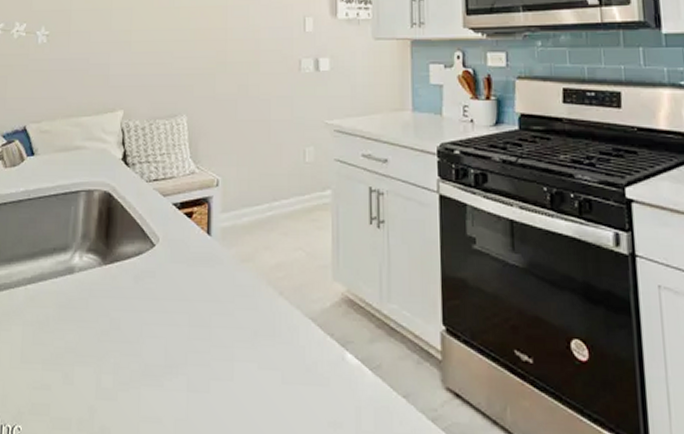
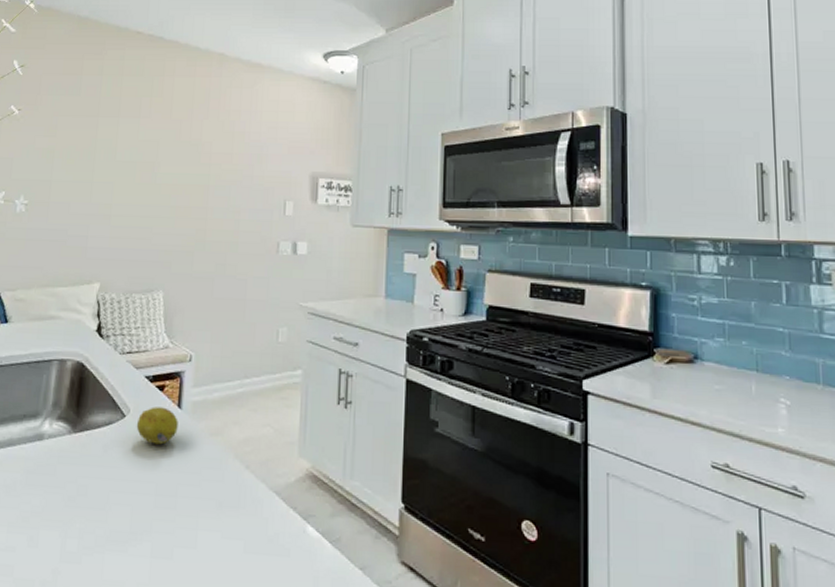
fruit: none [166,234,208,273] -> present [136,407,178,445]

